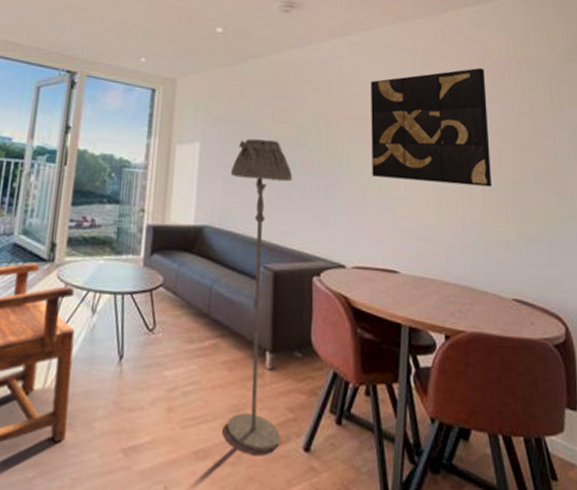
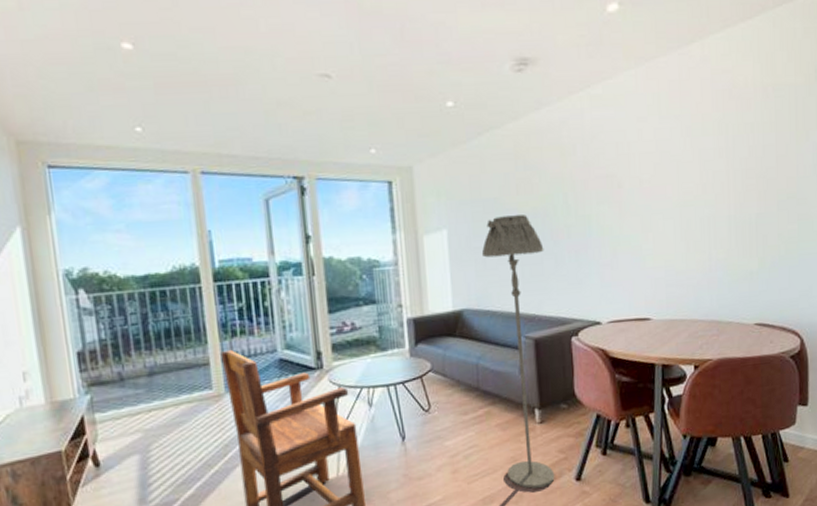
wall art: present [370,67,491,187] -> none [614,102,736,234]

